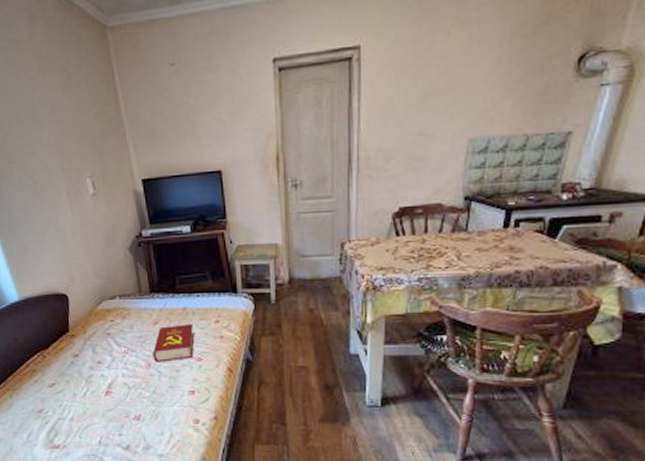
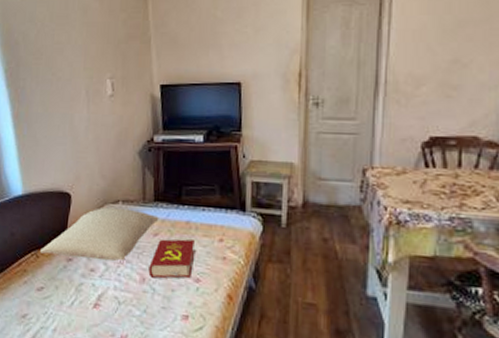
pillow: none [46,302,157,353] -> present [40,207,159,262]

